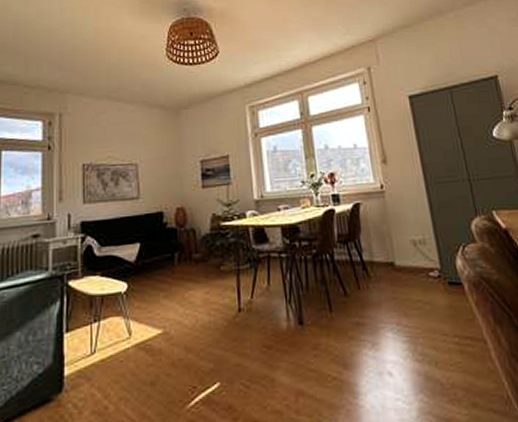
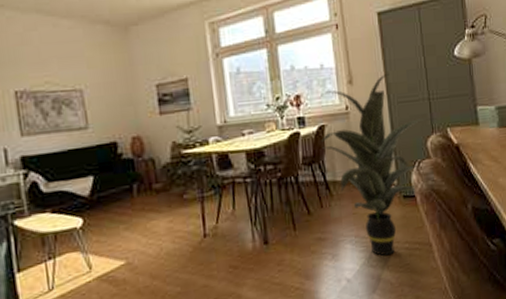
indoor plant: none [355,154,481,350] -> present [321,74,438,256]

